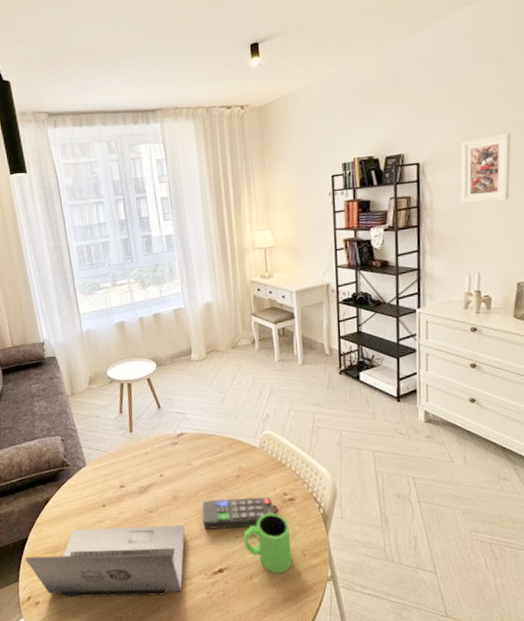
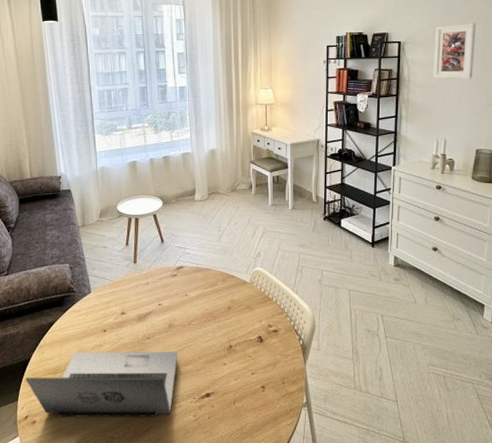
remote control: present [202,496,275,529] -> none [194,328,260,356]
mug: present [242,513,292,574] -> none [229,343,273,399]

